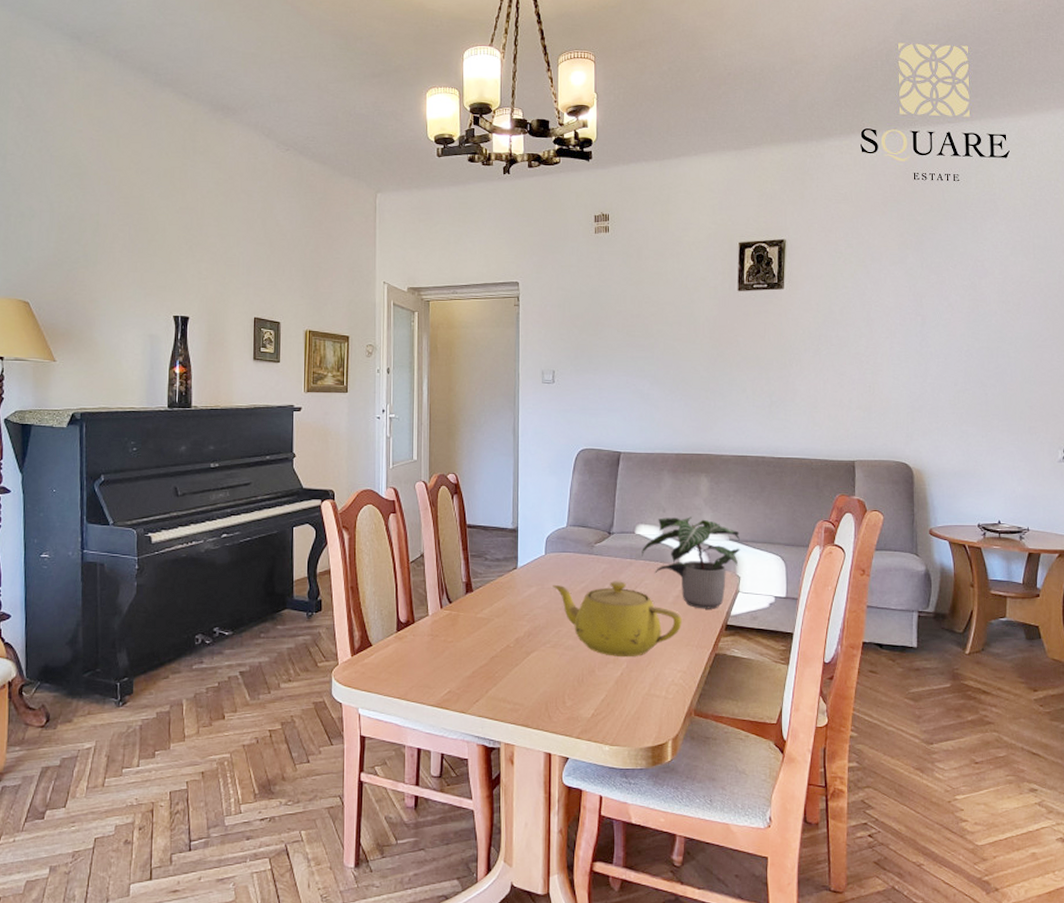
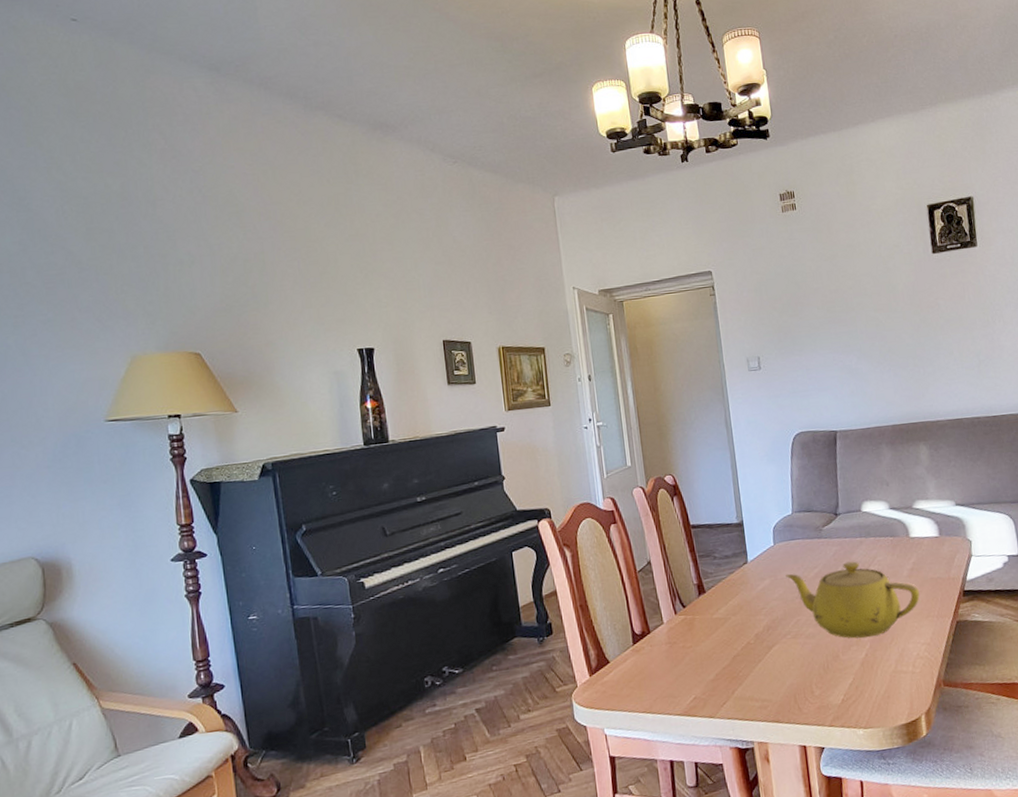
potted plant: present [642,517,741,609] -> none [870,487,969,578]

